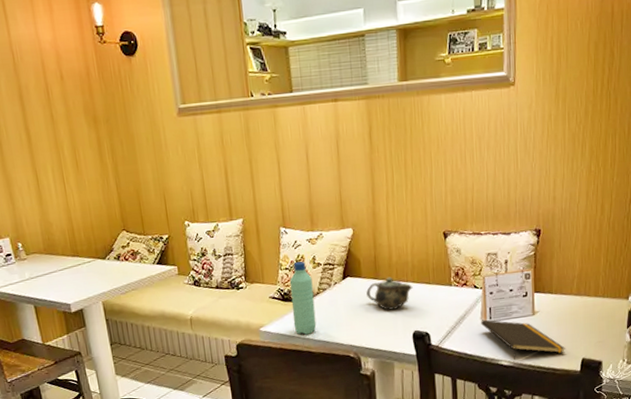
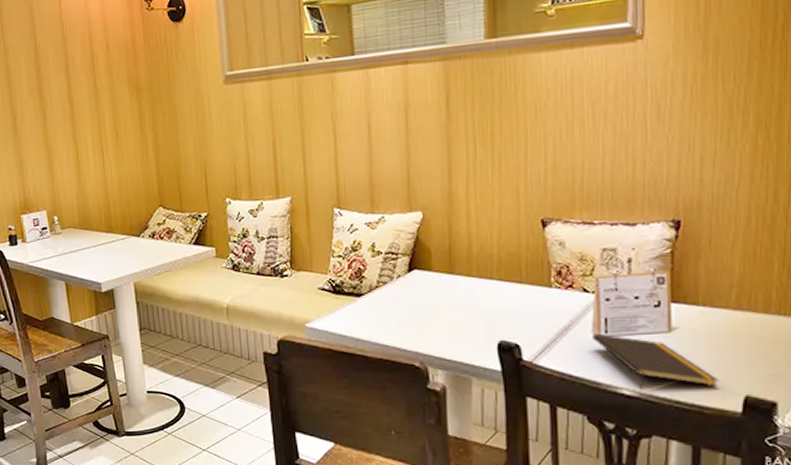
water bottle: present [289,262,317,335] -> none [342,249,374,335]
teapot: present [366,277,413,311] -> none [438,272,499,314]

